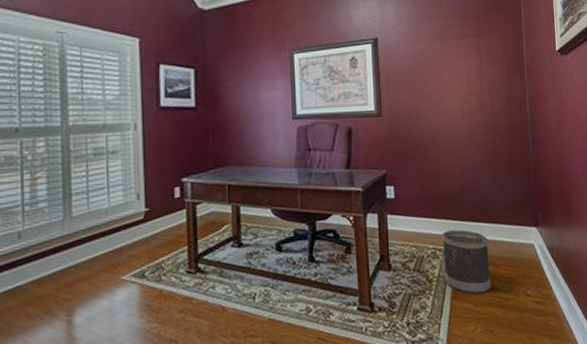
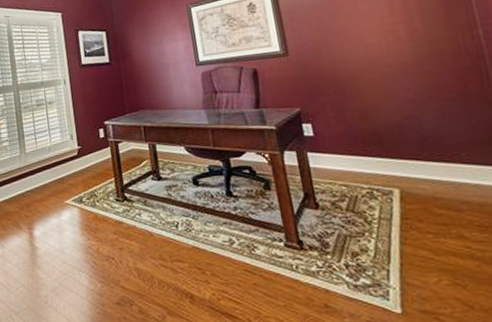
wastebasket: present [441,229,492,294] -> none [377,169,456,242]

